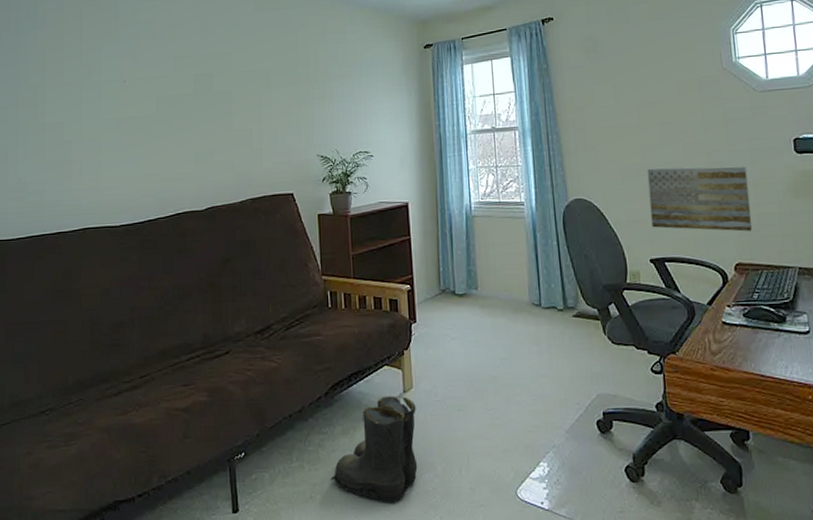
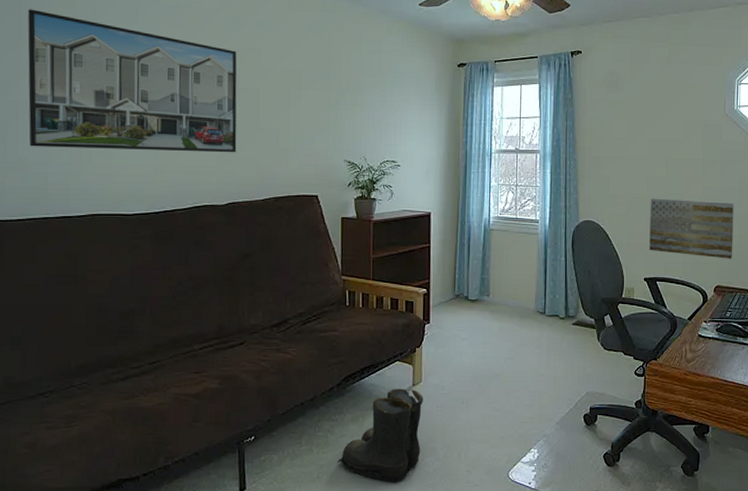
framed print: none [24,38,213,167] -> present [27,9,237,153]

